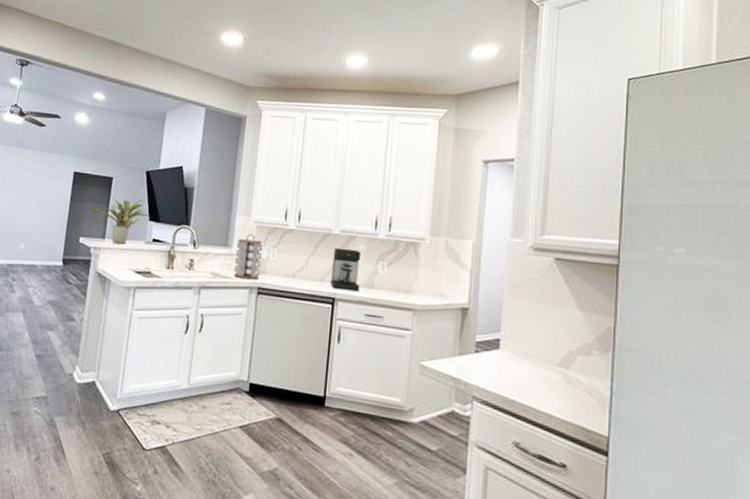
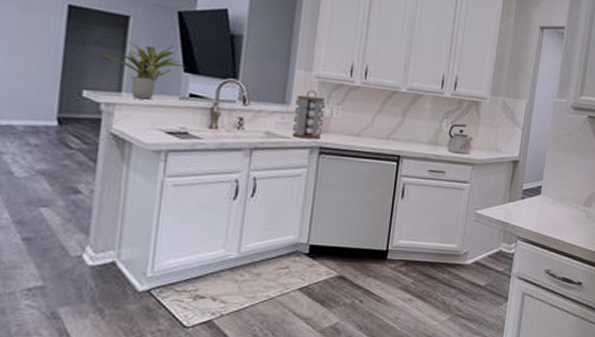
coffee maker: present [331,247,362,292] -> none [396,105,428,149]
kettle: none [383,266,413,299] -> present [446,123,473,154]

